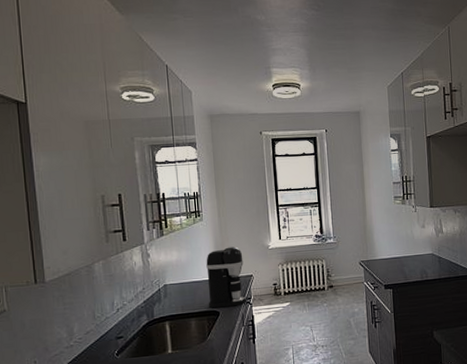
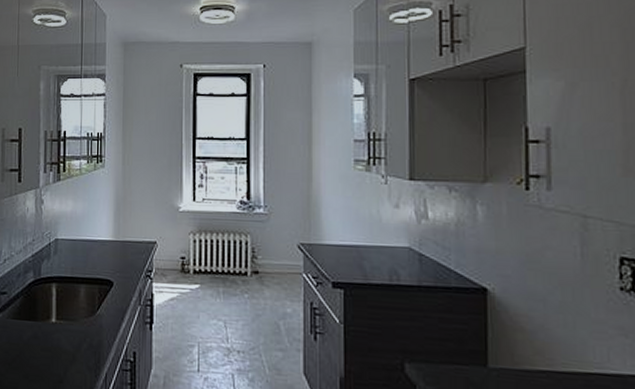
coffee maker: present [206,247,247,308] -> none [101,203,147,279]

